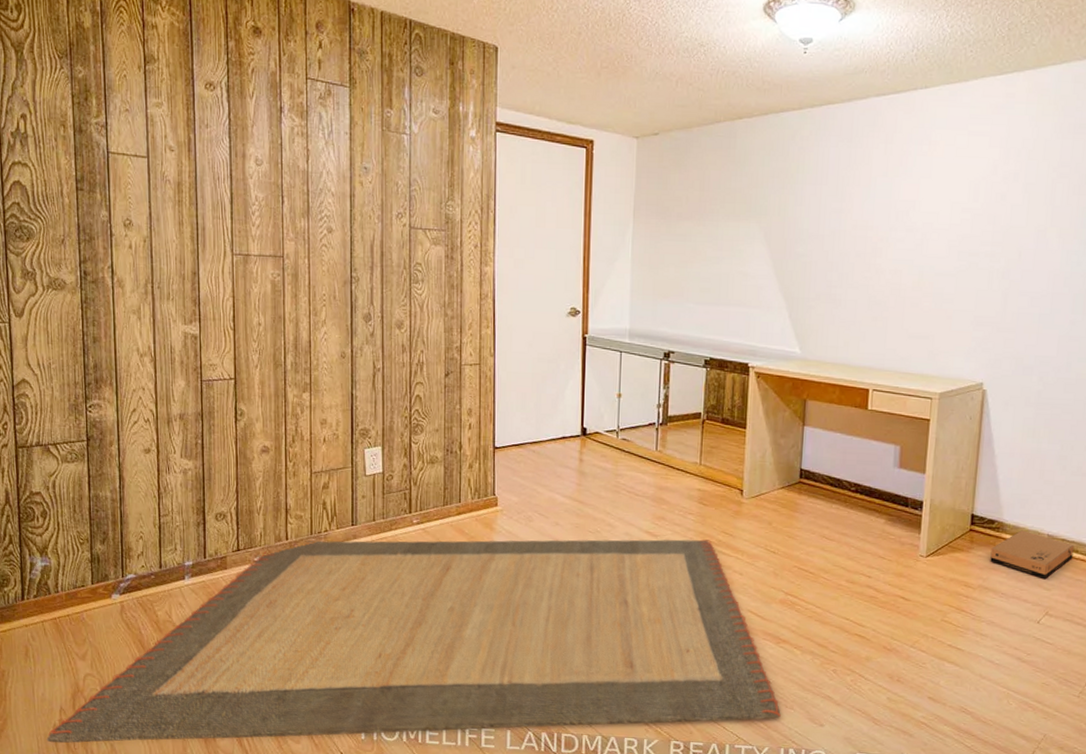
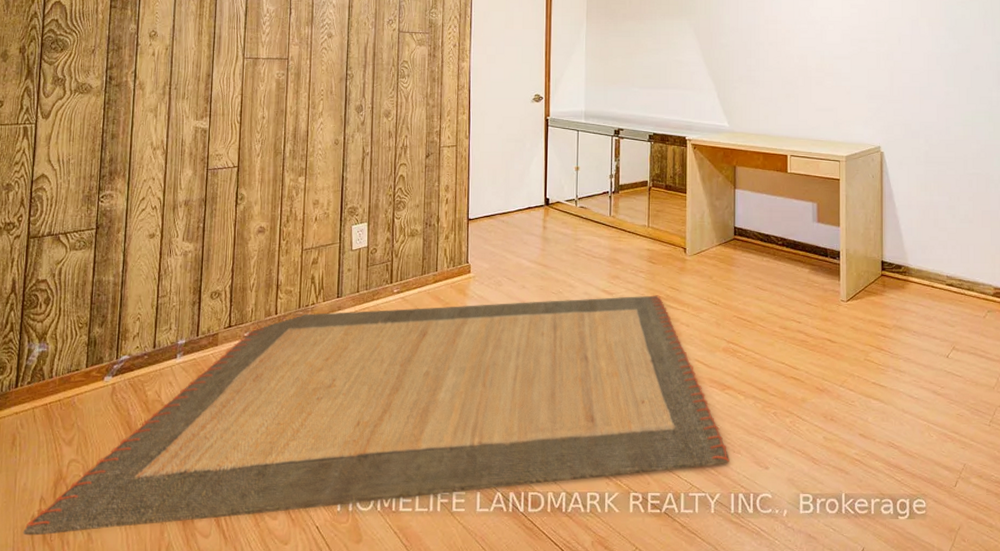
cardboard box: present [990,530,1074,580] -> none [901,273,970,317]

